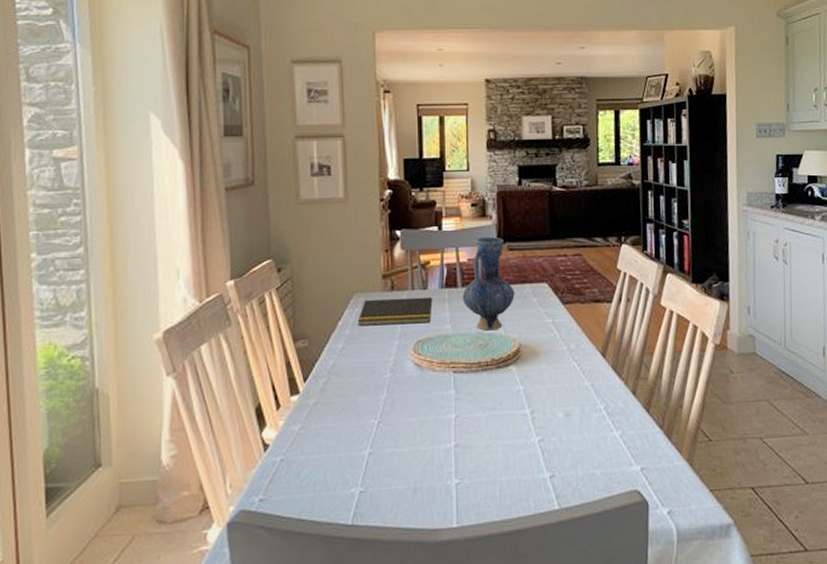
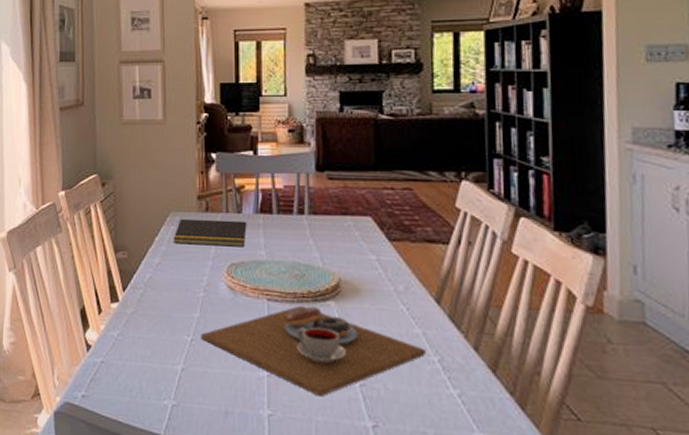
place setting: none [387,373,594,458] -> present [200,305,426,397]
vase: present [462,236,515,331] -> none [277,164,335,261]

